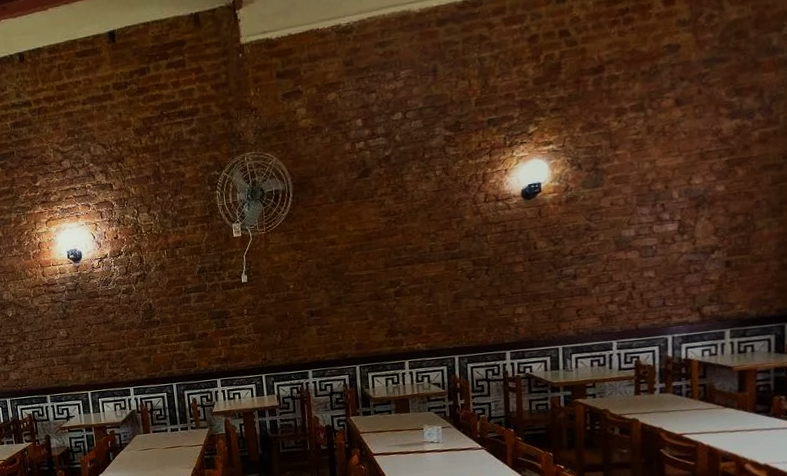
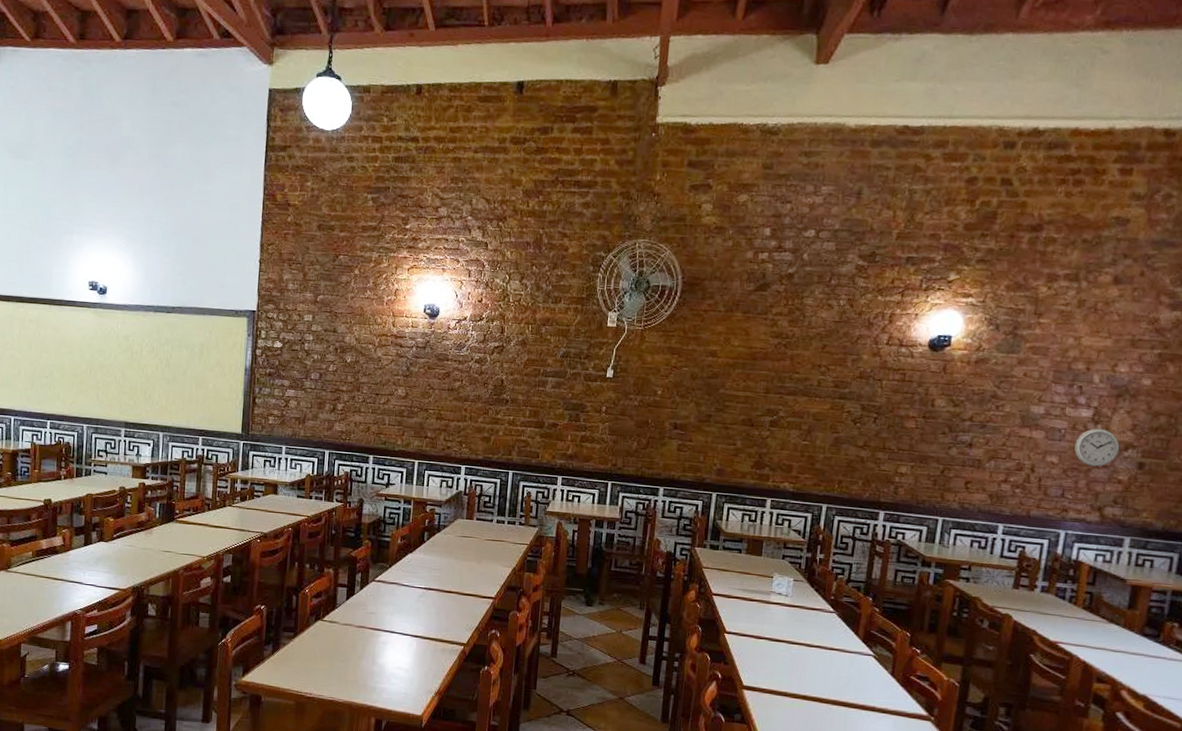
wall clock: none [667,238,707,274] -> present [1074,428,1120,467]

